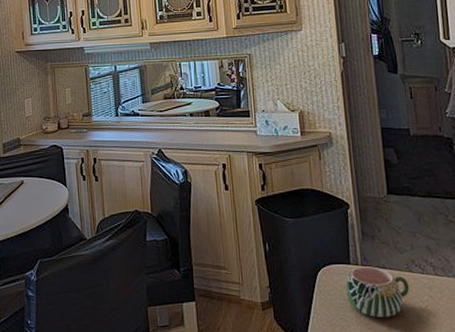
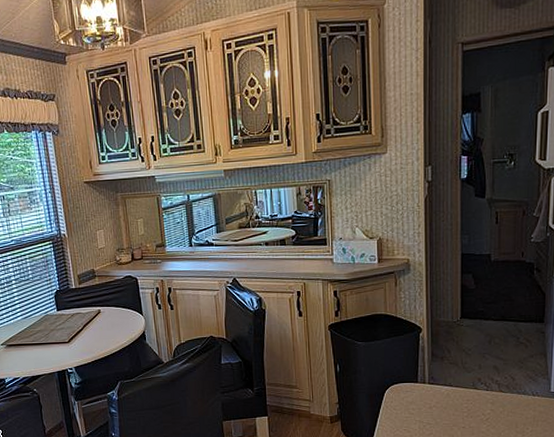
mug: present [345,266,409,317] -> none [411,384,472,429]

